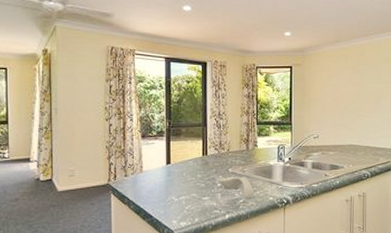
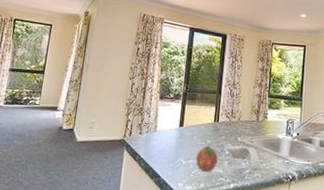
fruit: none [188,179,210,206] -> present [196,144,218,172]

